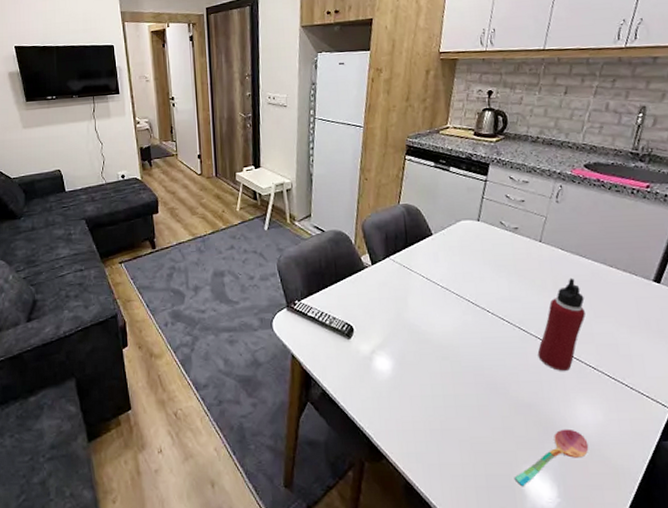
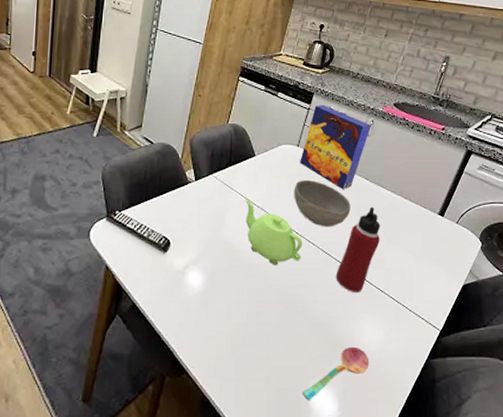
teakettle: none [428,279,496,346] -> present [246,198,302,265]
bowl: none [479,255,547,304] -> present [294,180,351,227]
cereal box: none [482,174,560,262] -> present [300,104,371,189]

